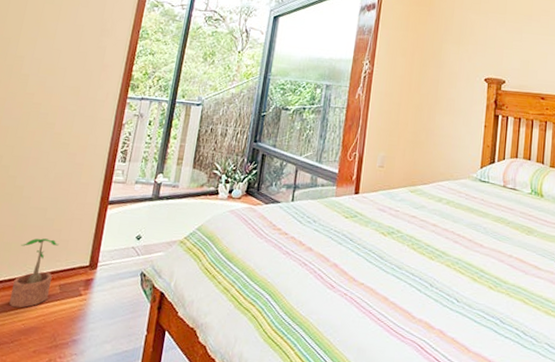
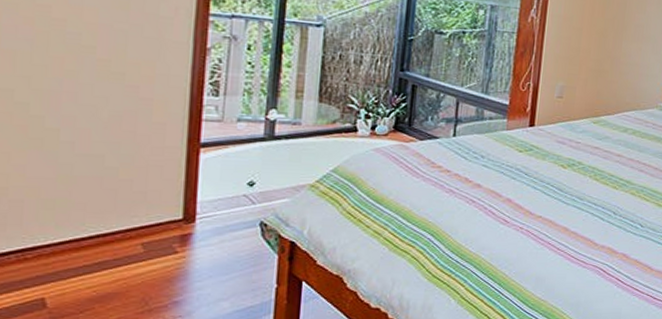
potted plant: present [9,238,59,308] -> none [67,191,132,274]

